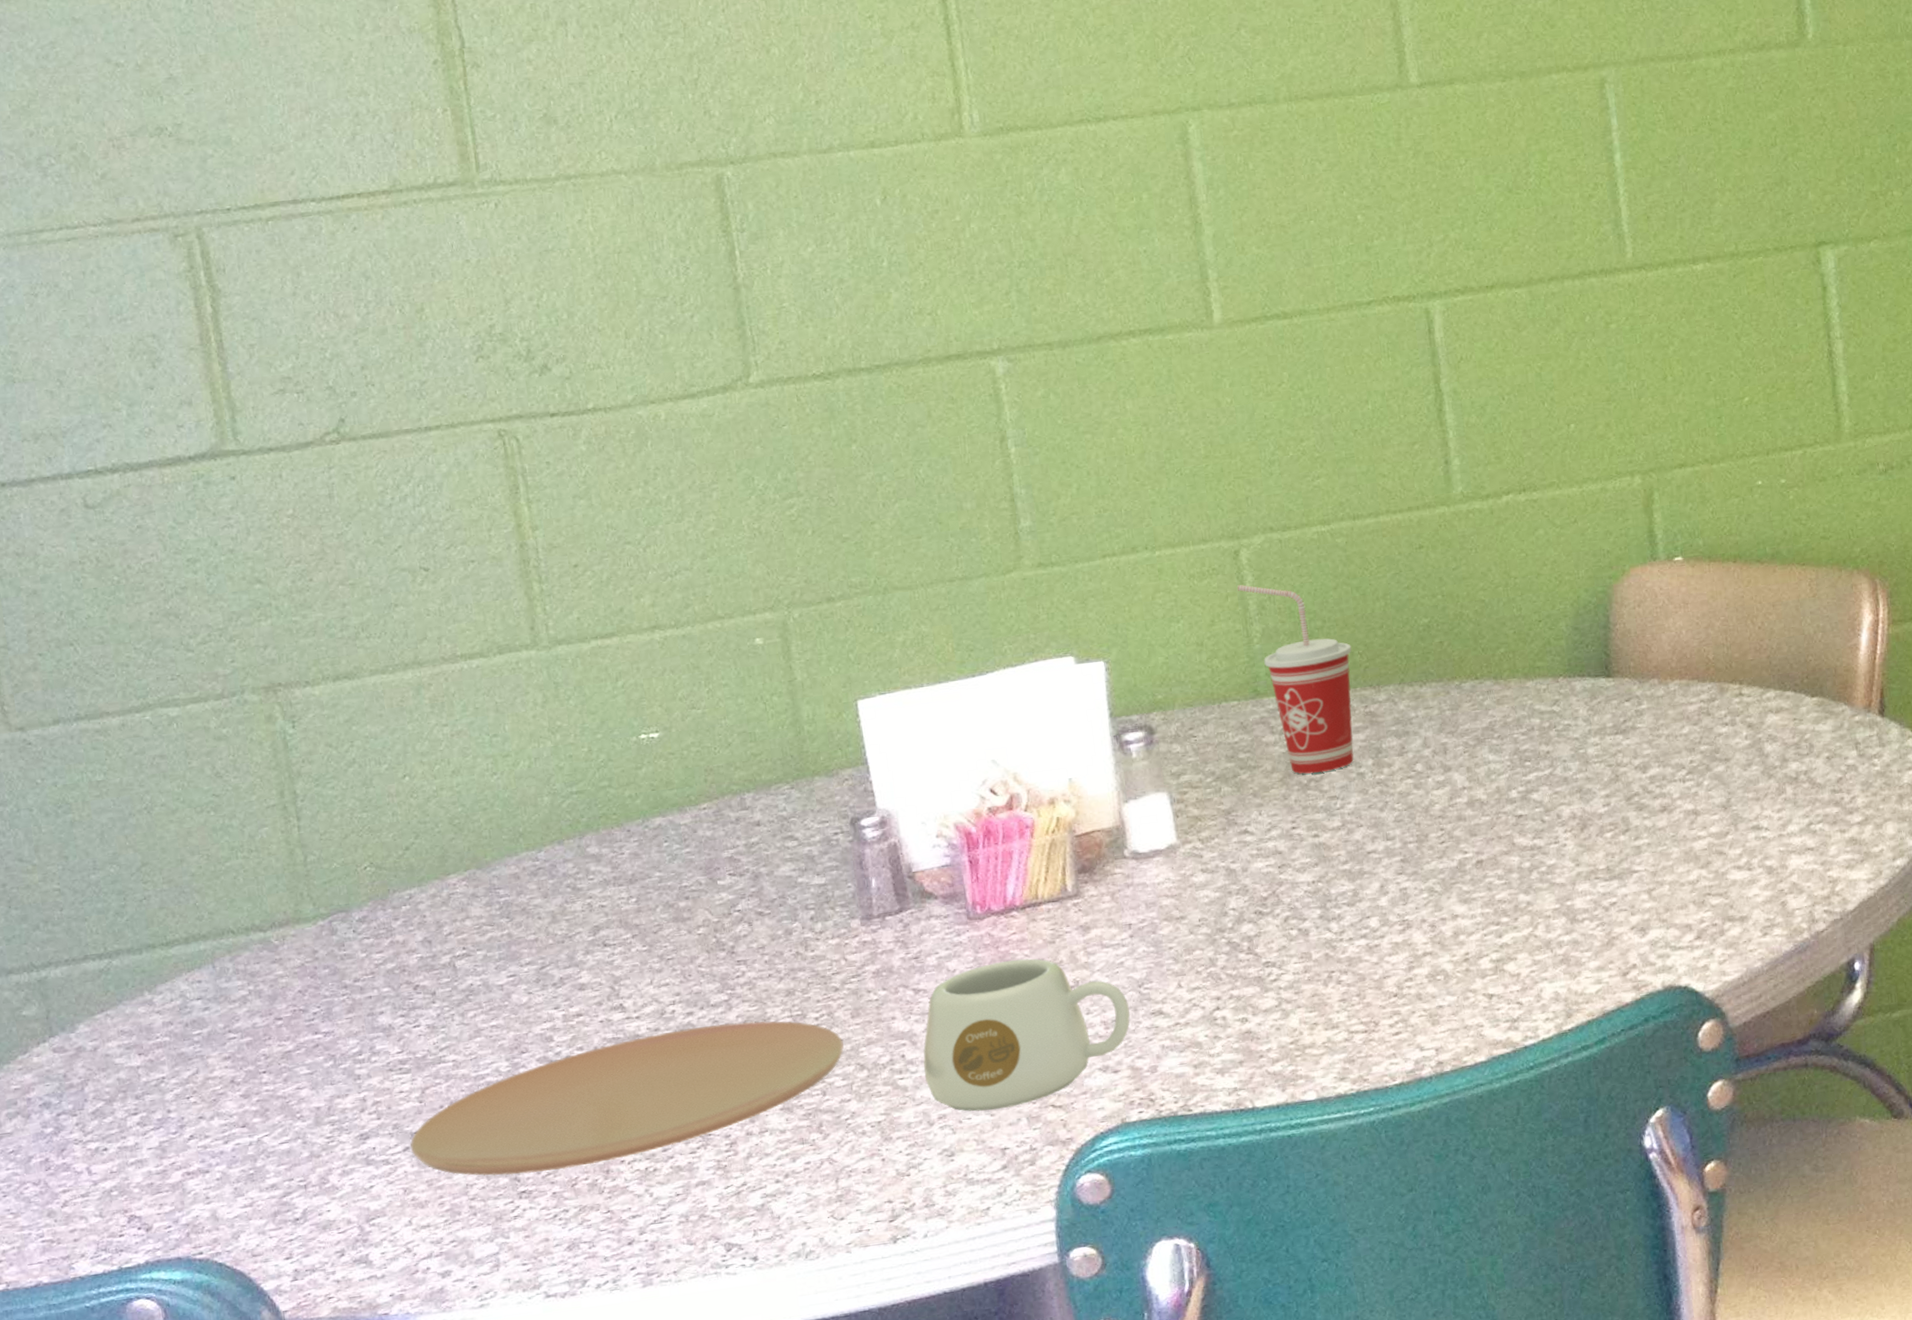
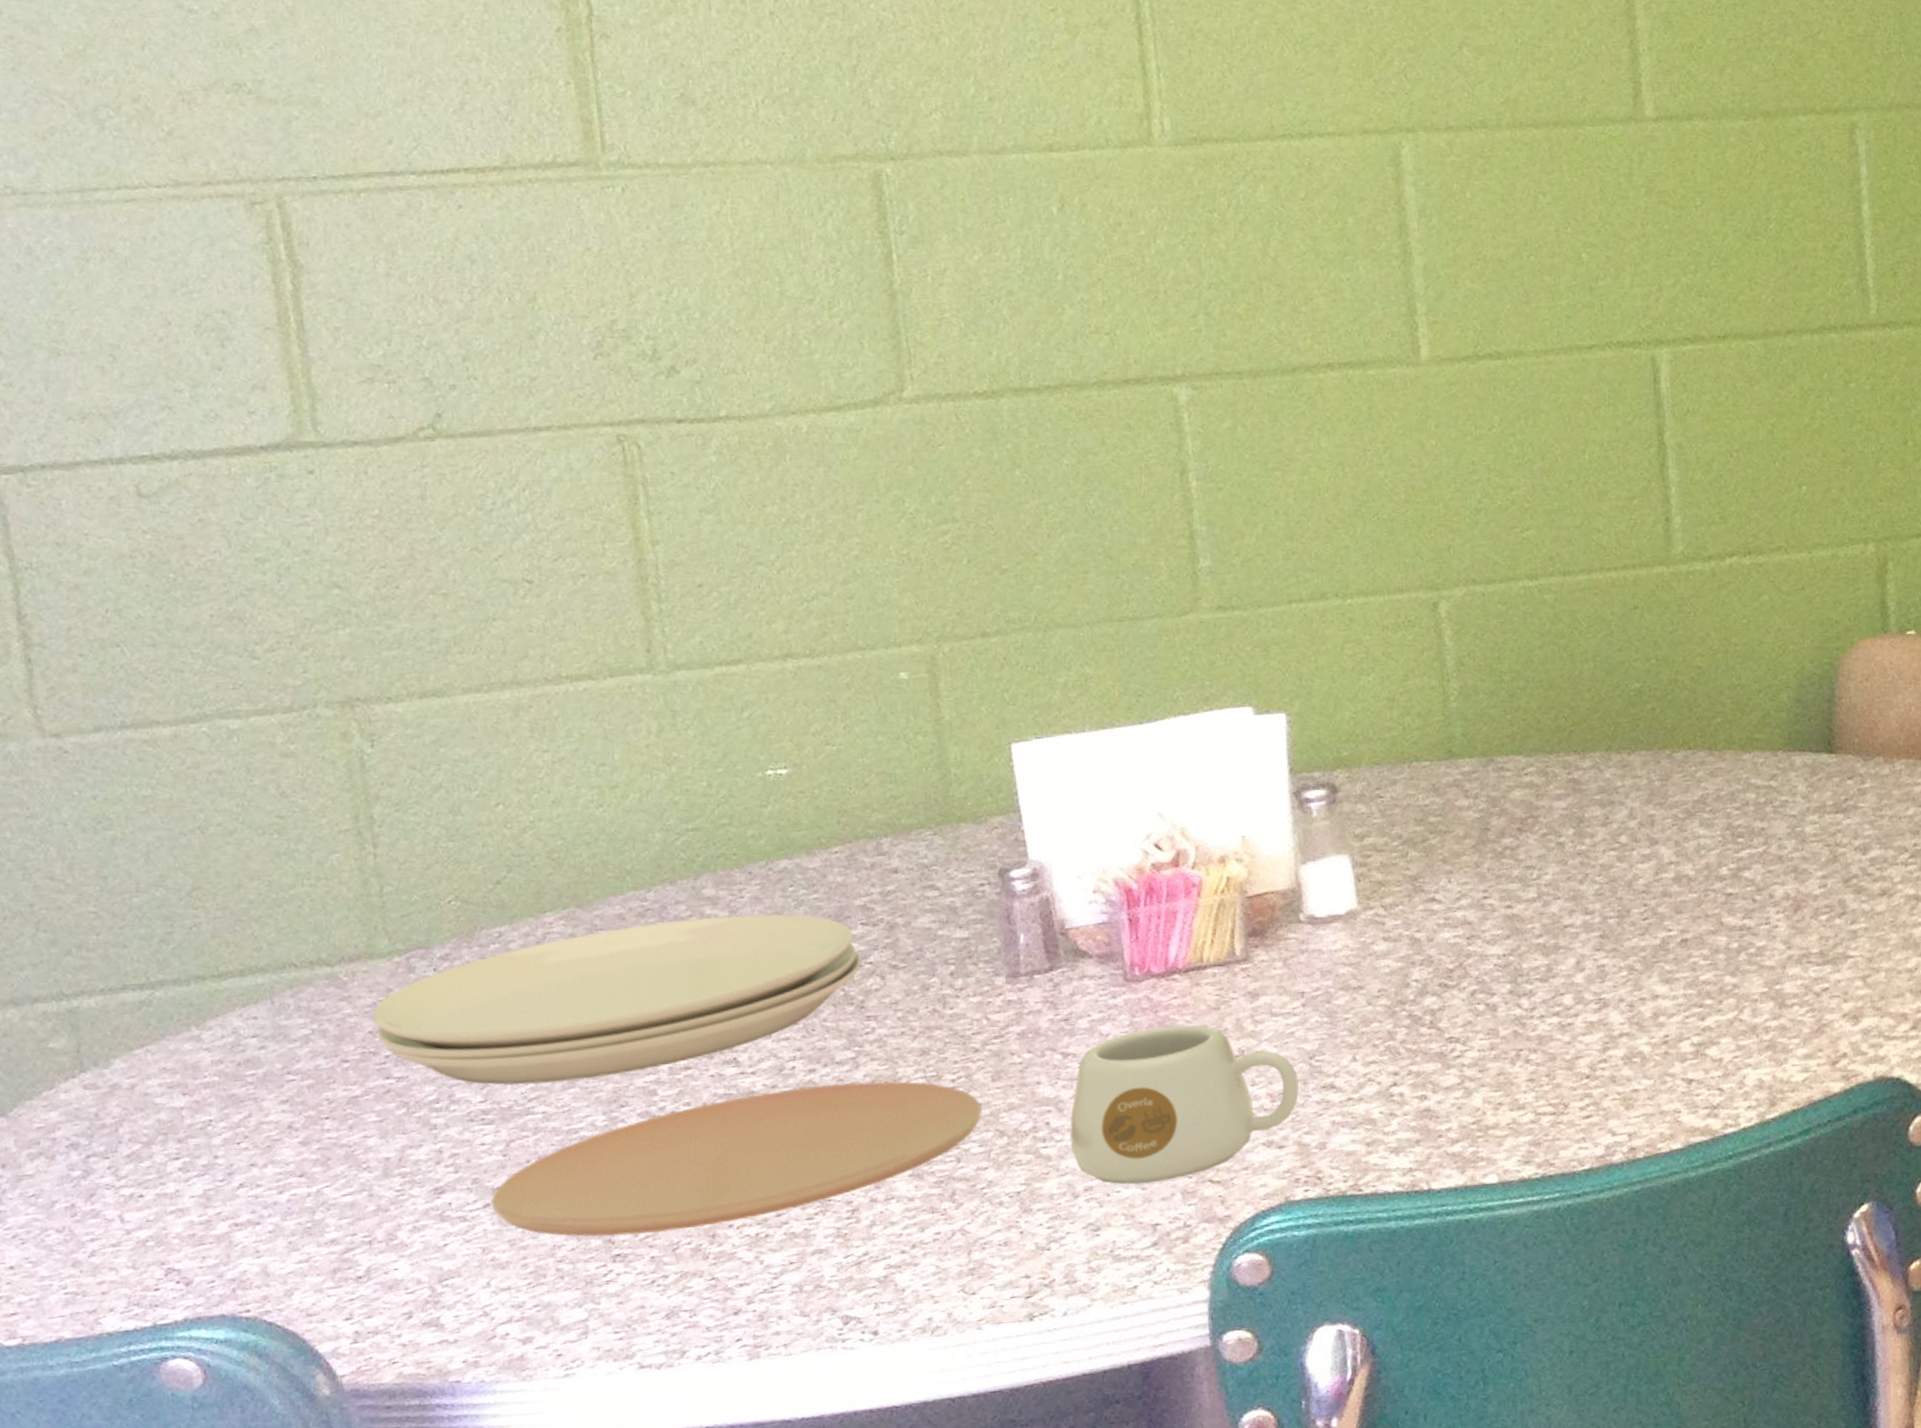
plate: none [300,868,731,1037] -> present [371,914,862,1085]
beverage cup: present [1237,584,1354,774] -> none [1434,638,1556,841]

